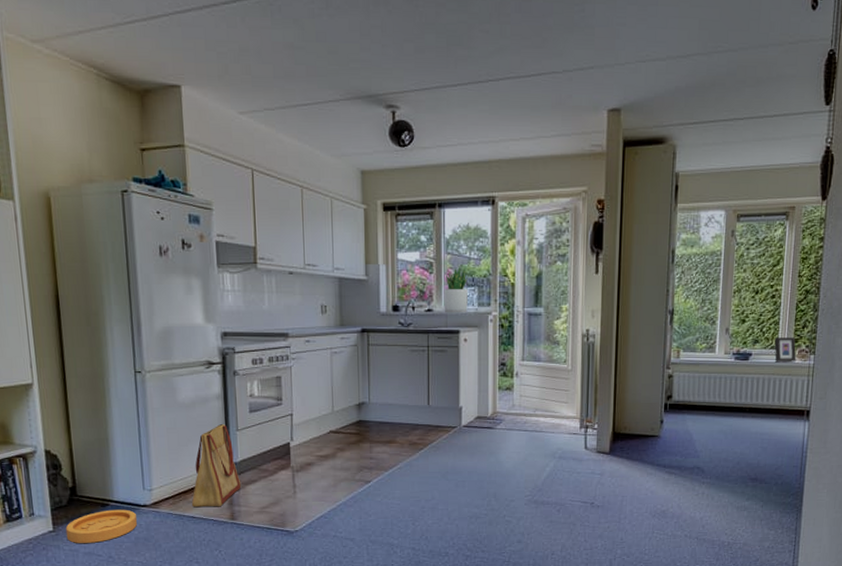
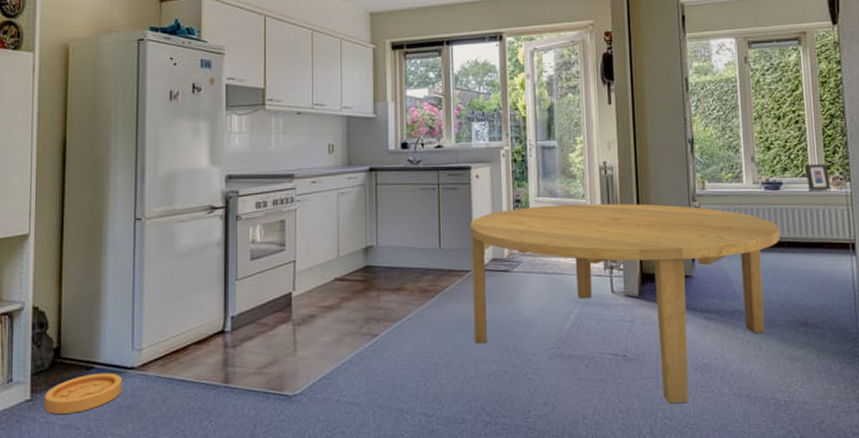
shopping bag: present [192,424,242,508] -> none [183,273,238,369]
planter: present [444,266,469,313] -> none [453,101,479,149]
dining table: none [458,369,744,544] -> present [470,203,781,404]

